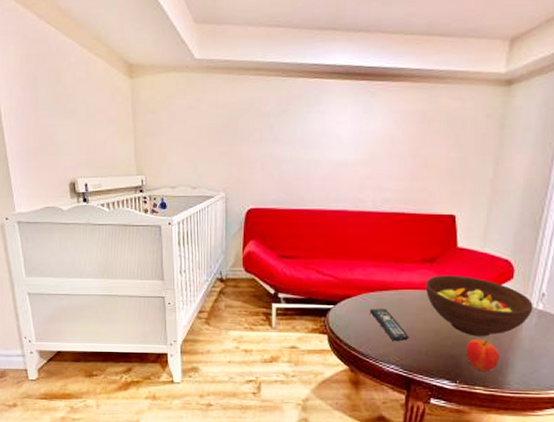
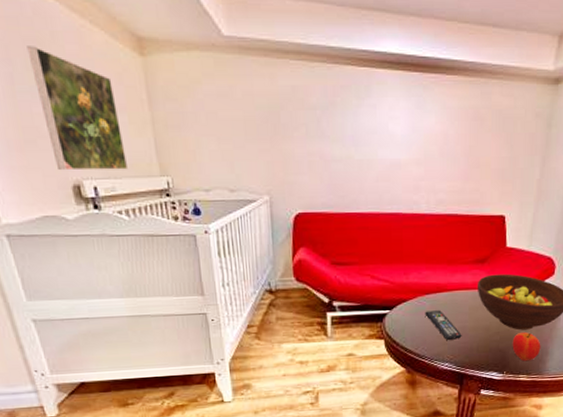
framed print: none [49,75,113,171] -> present [27,46,129,171]

